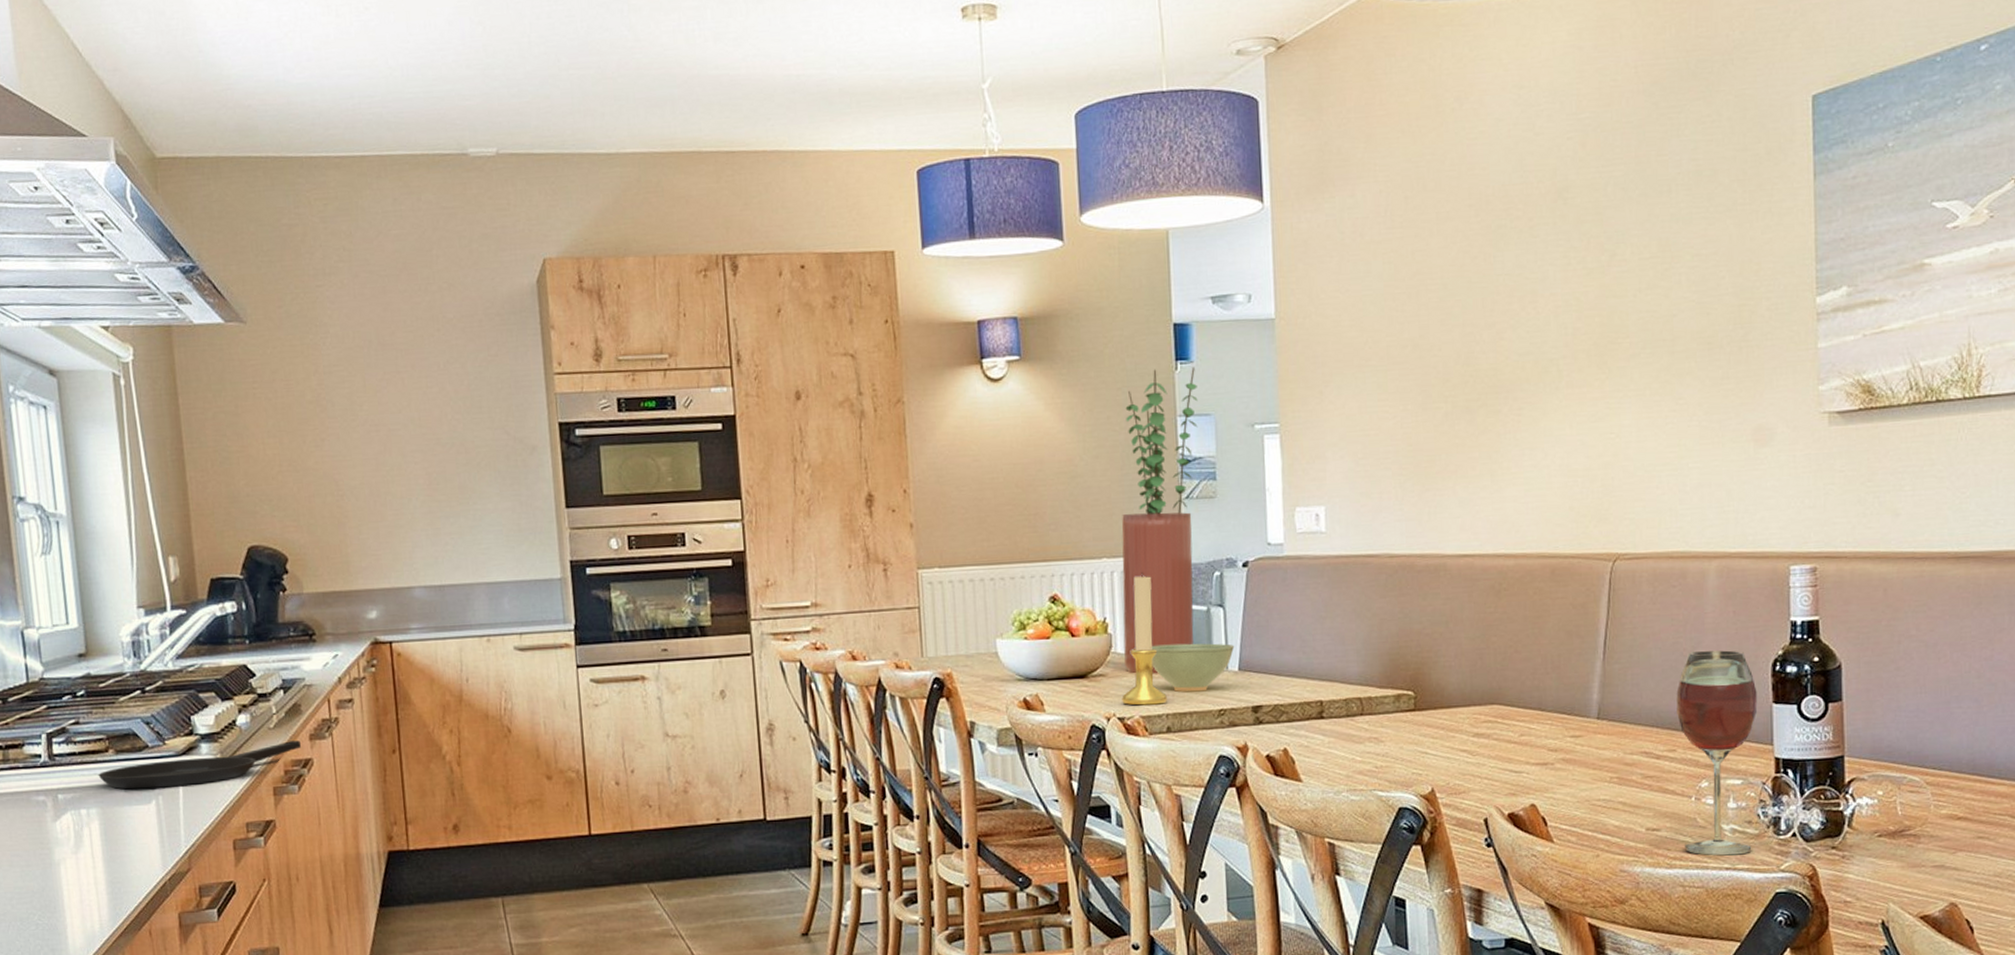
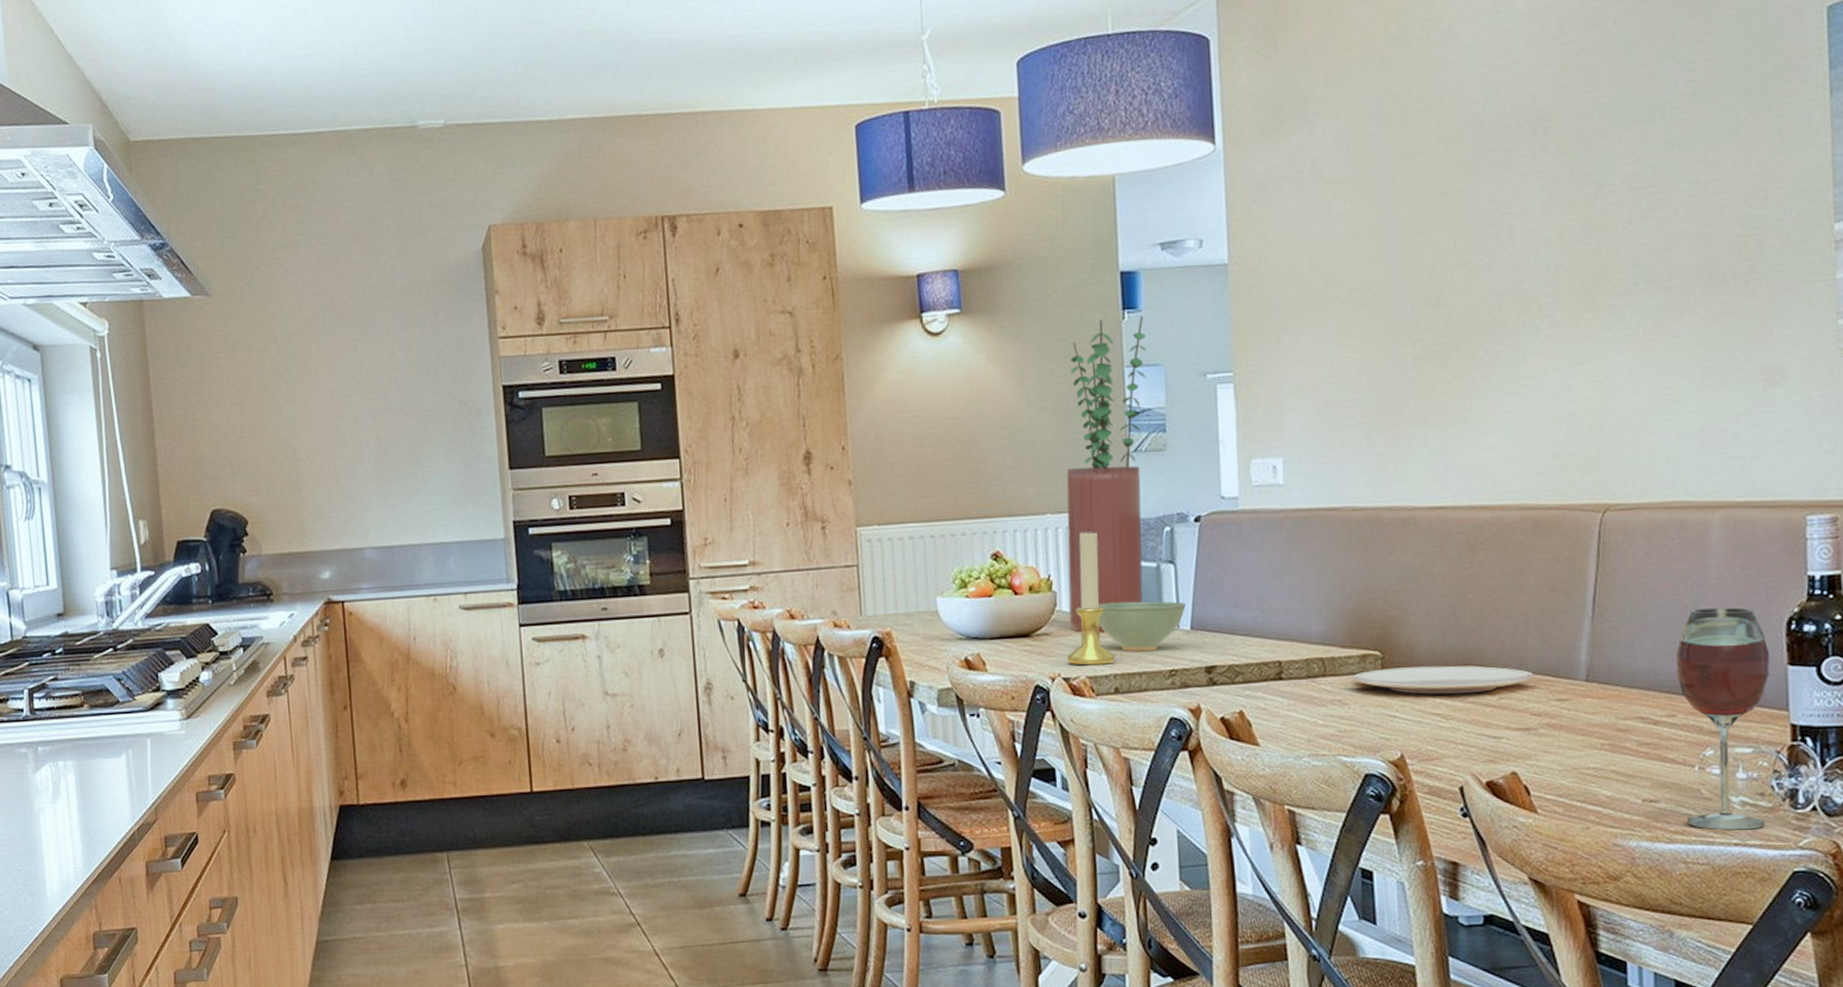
frying pan: present [98,740,301,789] -> none [74,697,259,743]
plate: none [1389,704,1551,732] -> present [1353,665,1534,695]

